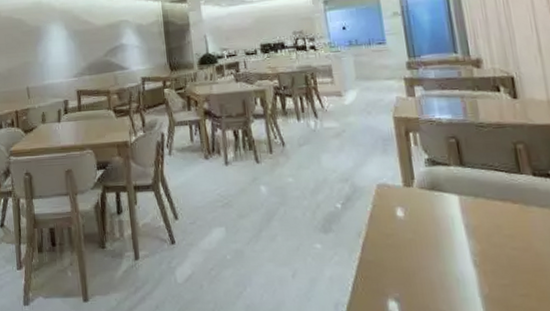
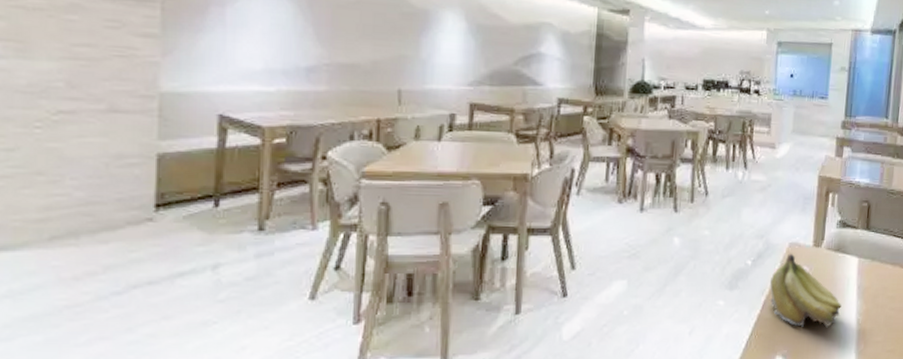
fruit: none [364,194,452,270] -> present [769,253,842,328]

